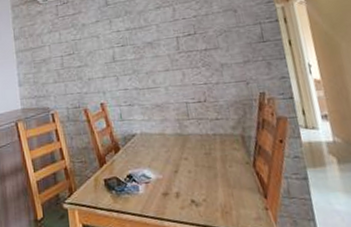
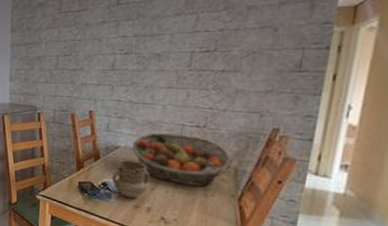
mug: none [135,146,172,187] -> present [111,160,150,199]
fruit basket: none [146,111,238,162] -> present [131,133,233,187]

